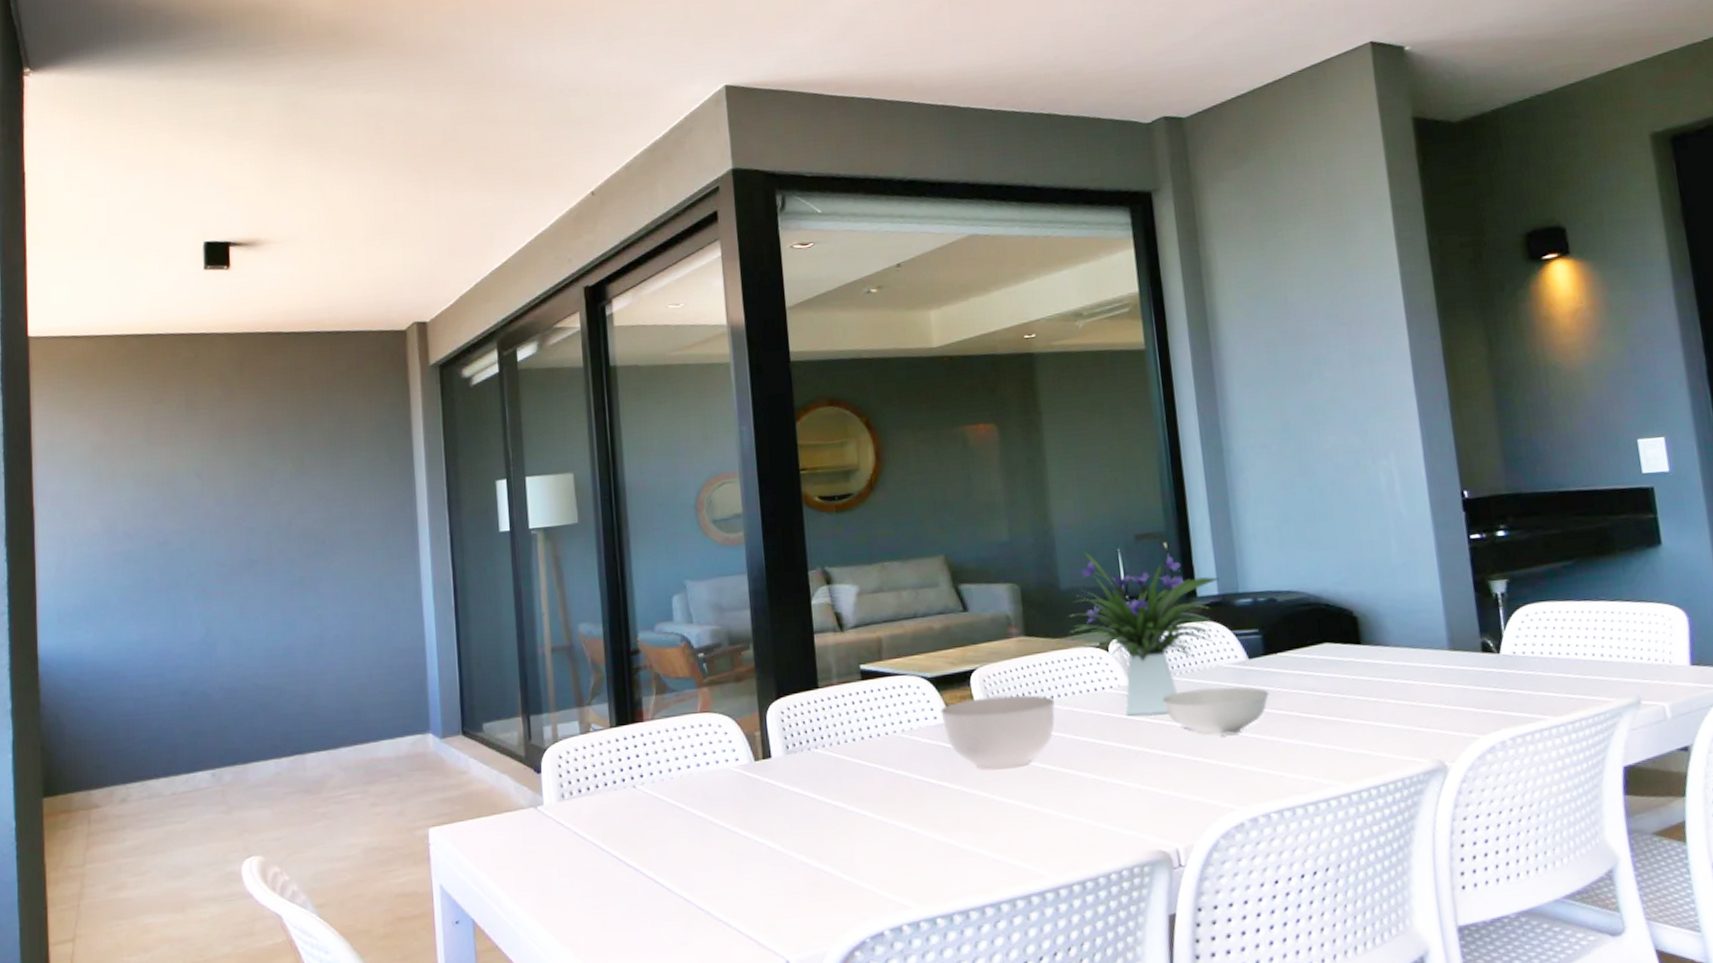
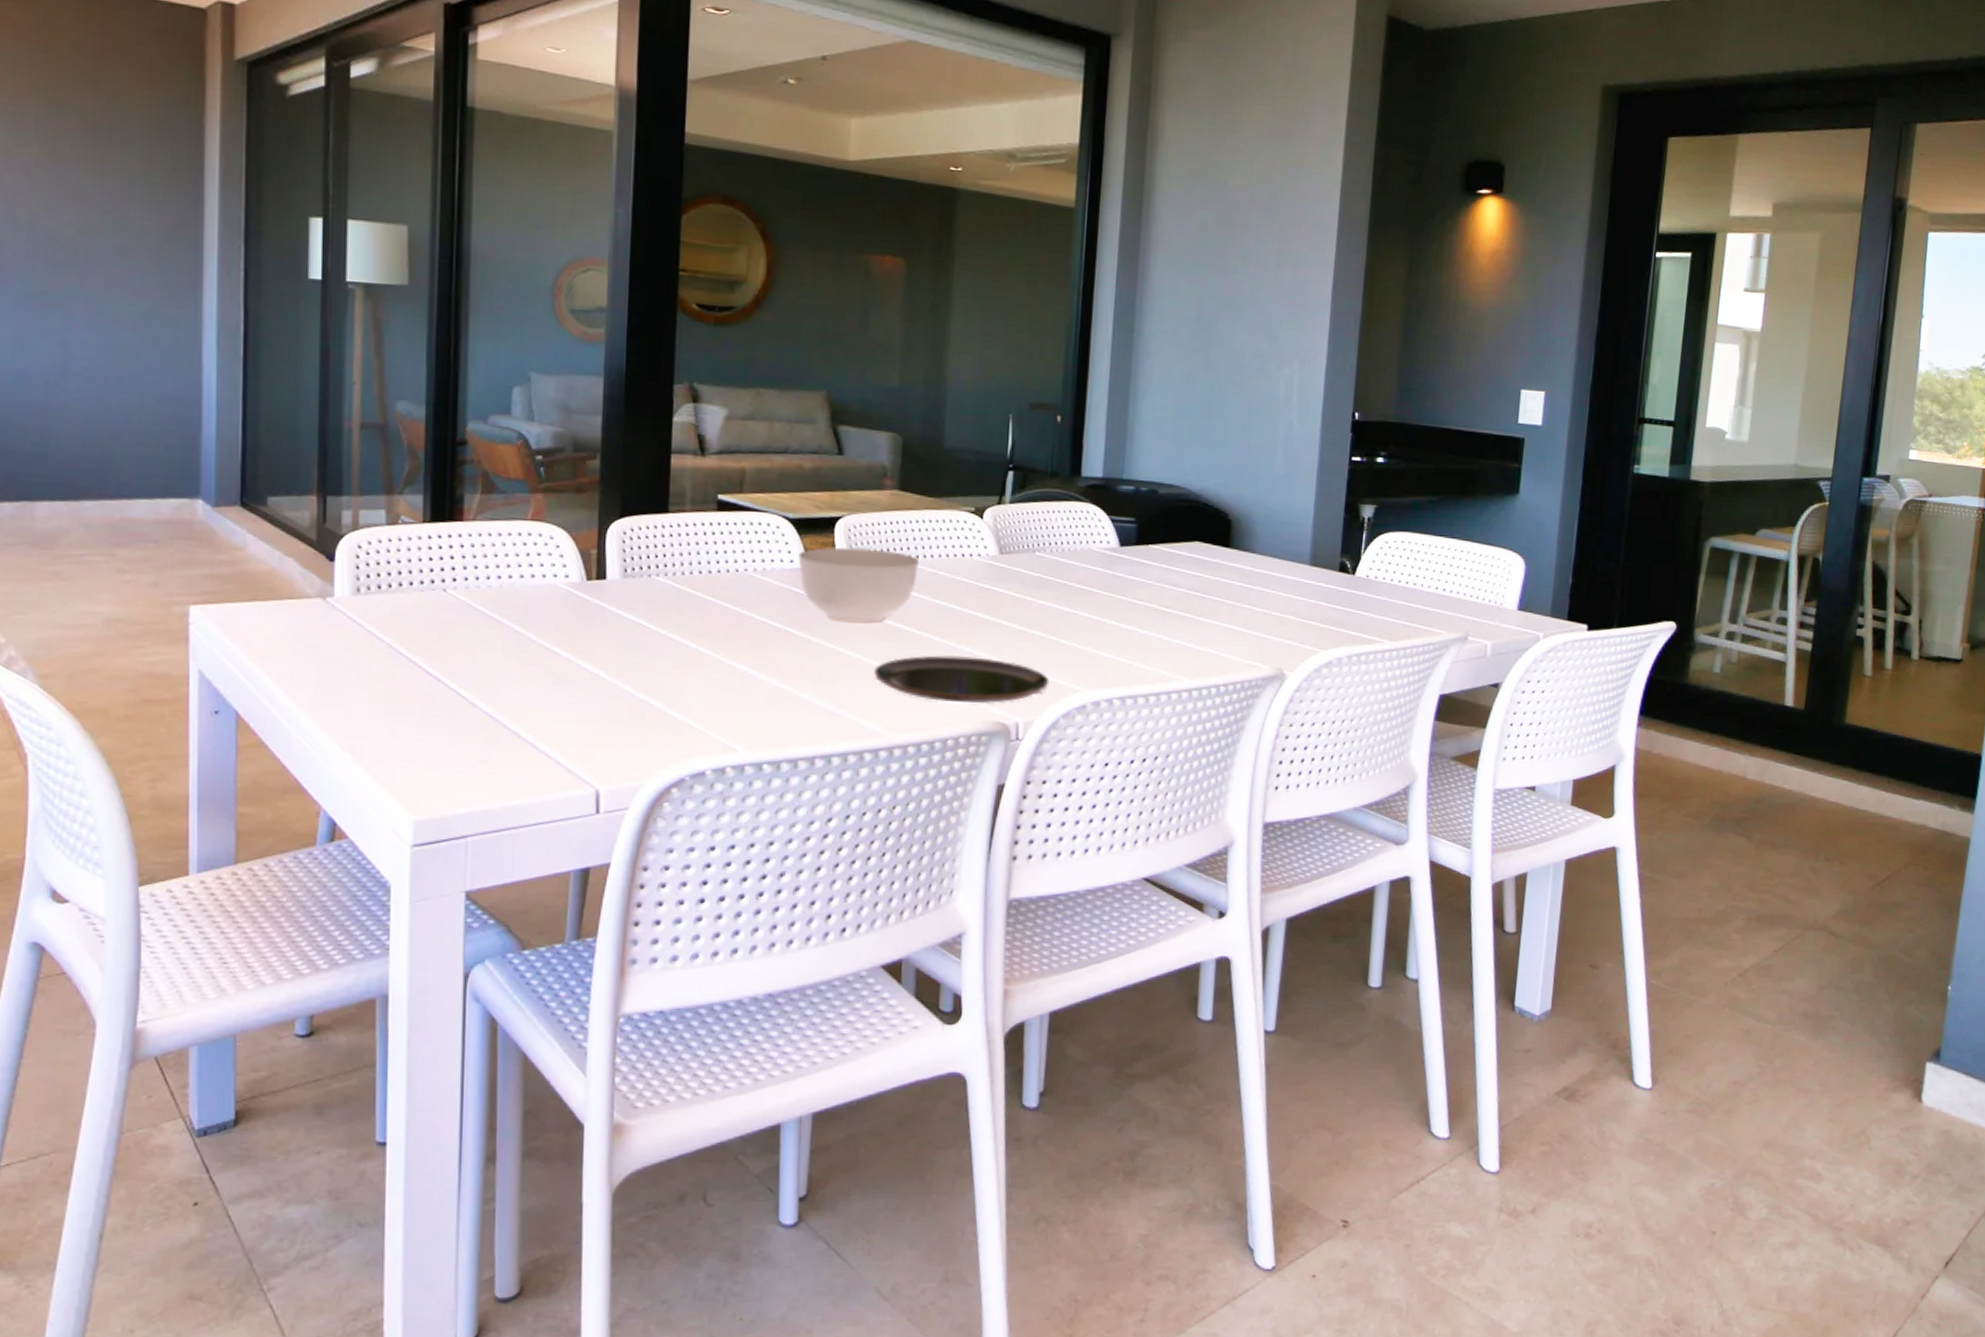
plate: none [1027,786,1203,837] -> present [873,655,1050,704]
flower arrangement: present [1067,551,1220,717] -> none [945,411,1107,591]
bowl: present [1162,687,1269,737] -> none [1028,568,1134,619]

